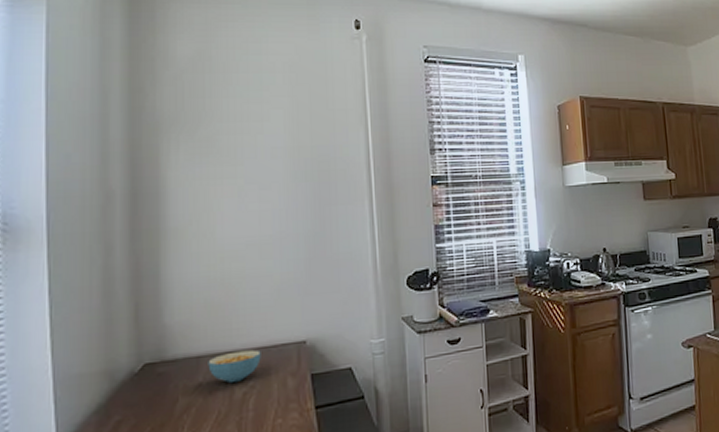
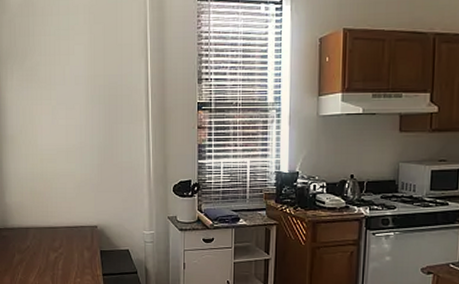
cereal bowl: present [208,349,261,384] -> none [33,227,67,249]

